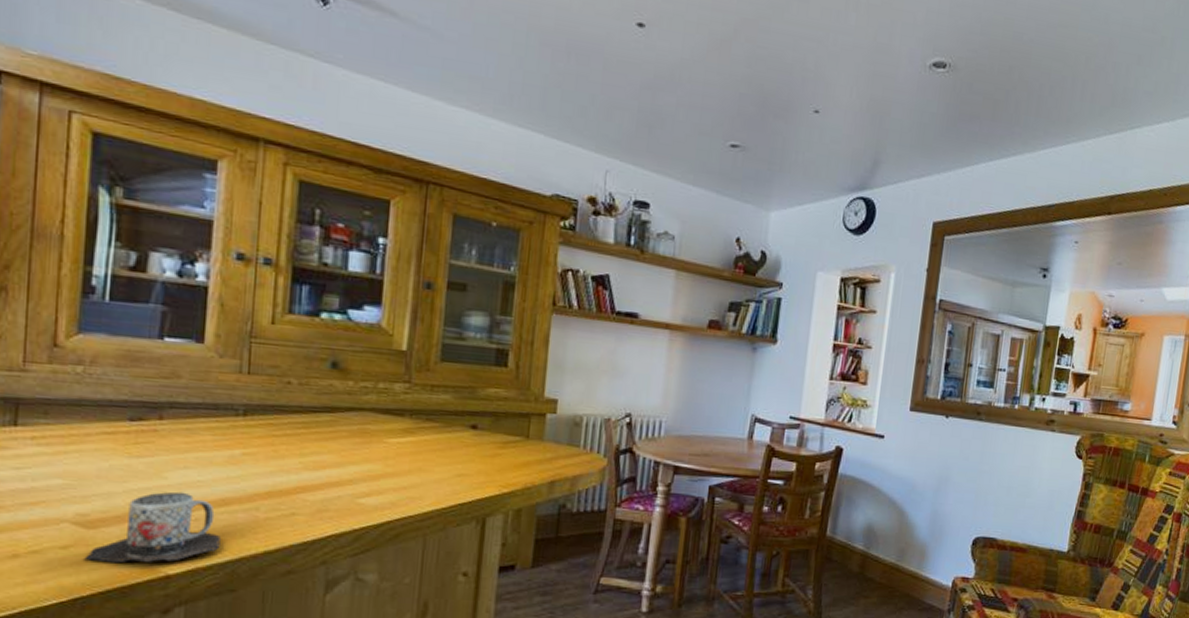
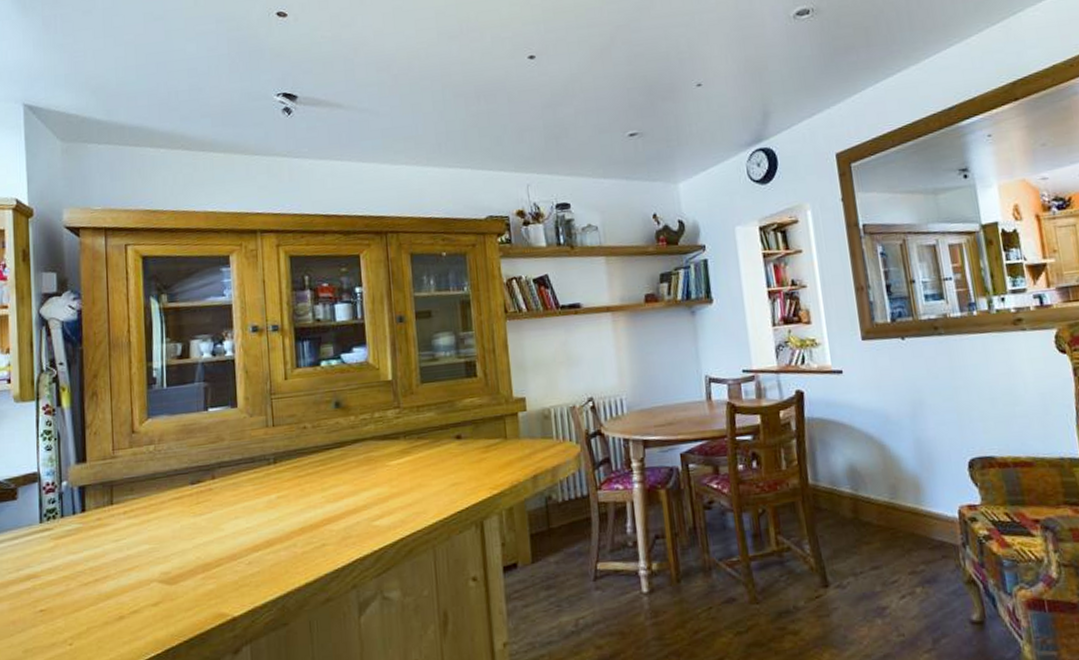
mug: present [84,491,222,563] -> none [171,539,271,613]

